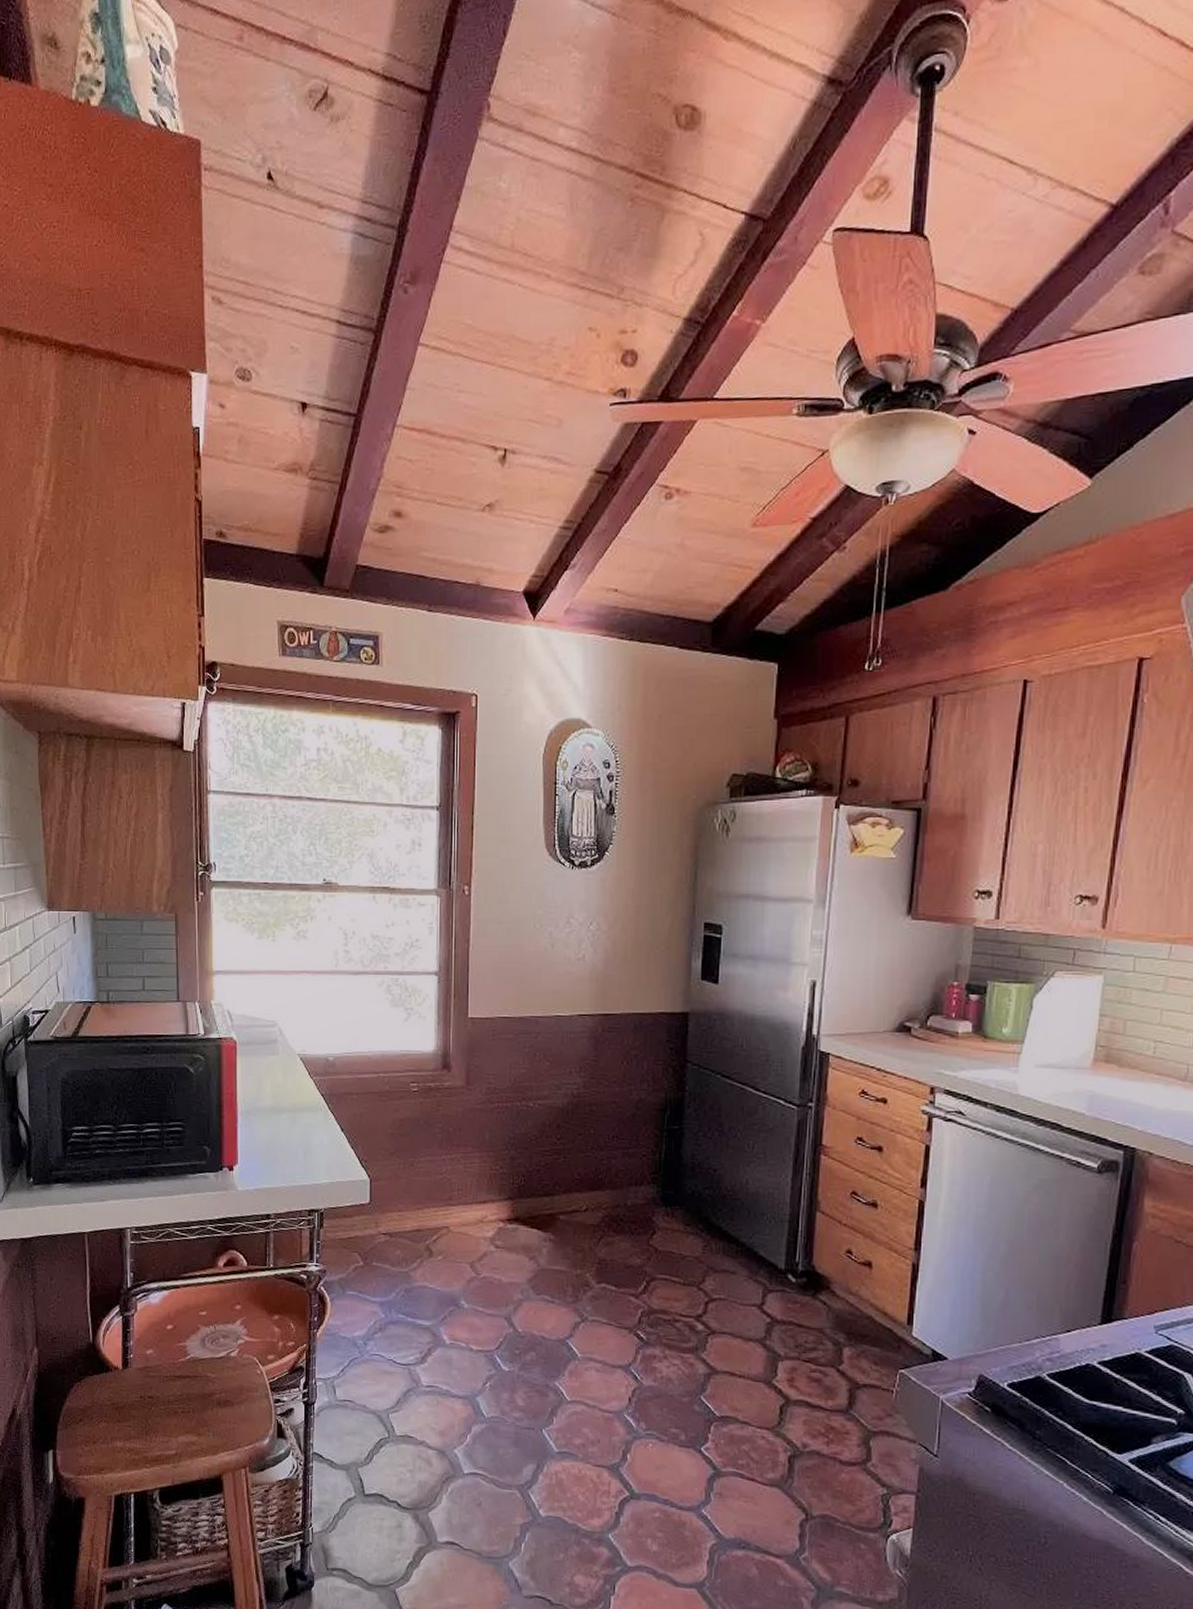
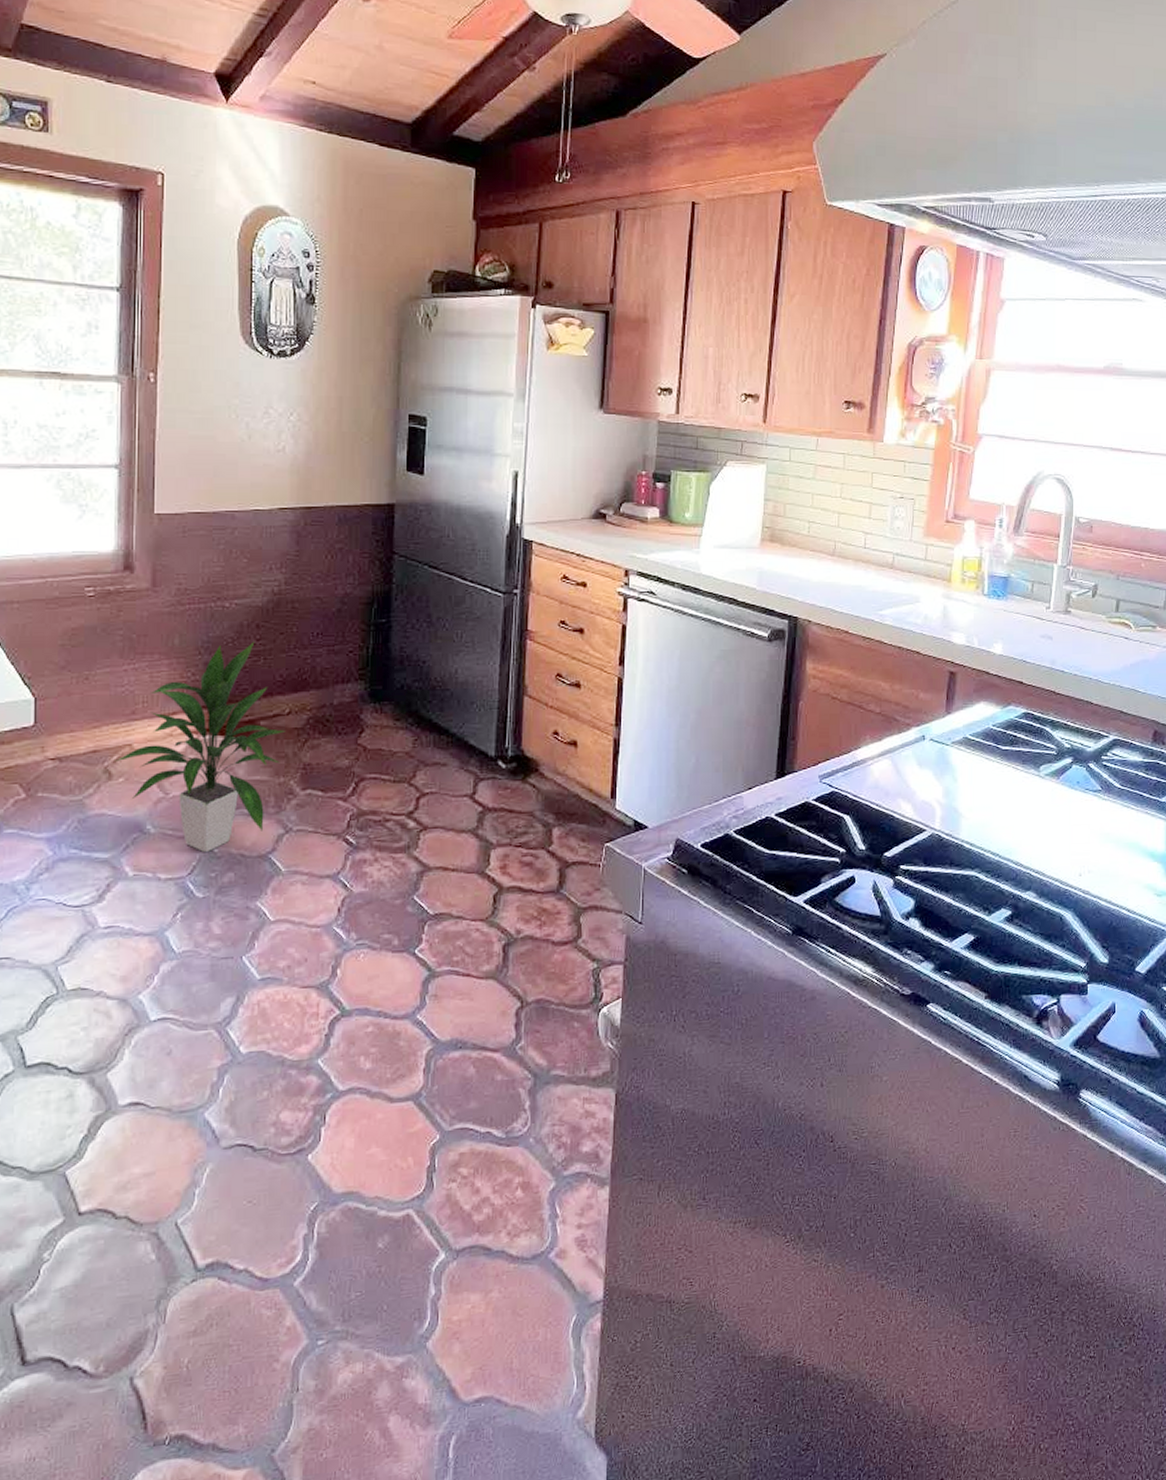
indoor plant: none [435,1141,582,1331] -> present [115,642,285,852]

